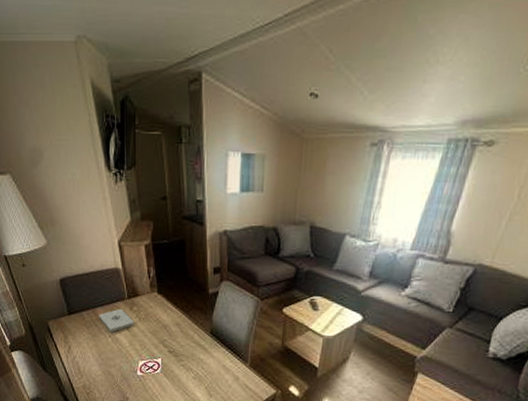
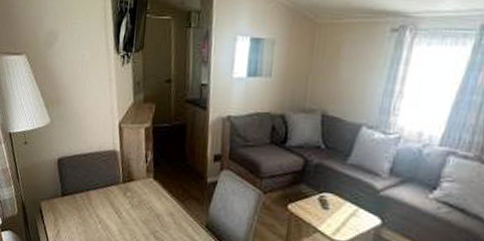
notepad: present [99,308,134,332] -> none [91,193,126,218]

